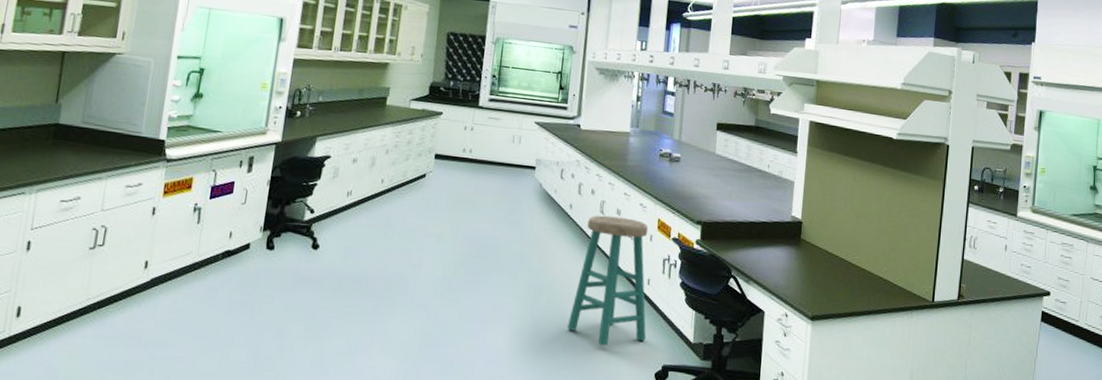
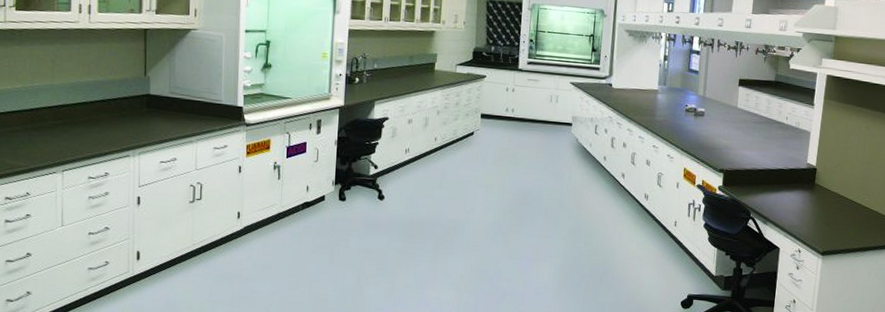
stool: present [568,215,649,346] -> none [604,166,675,279]

